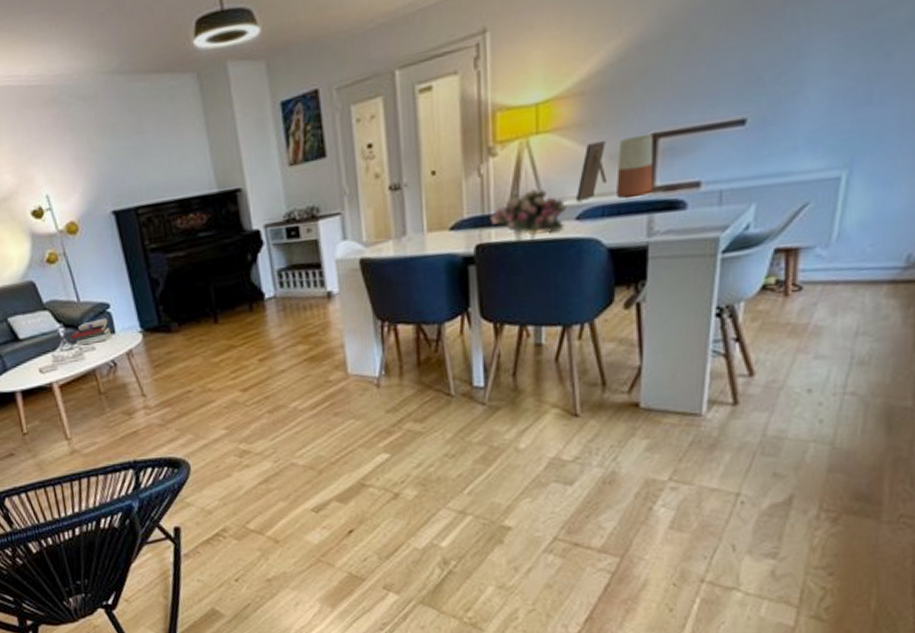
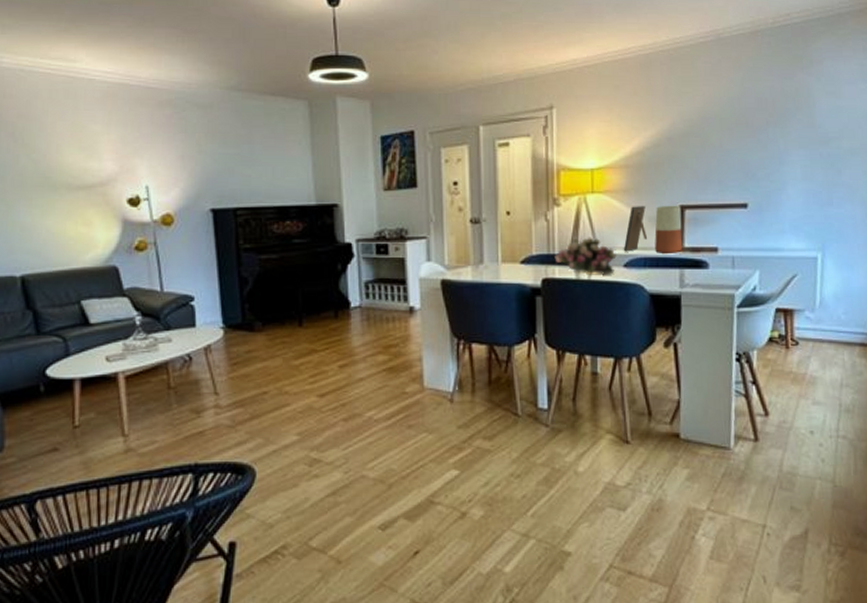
books: present [70,317,113,347] -> none [147,310,192,338]

